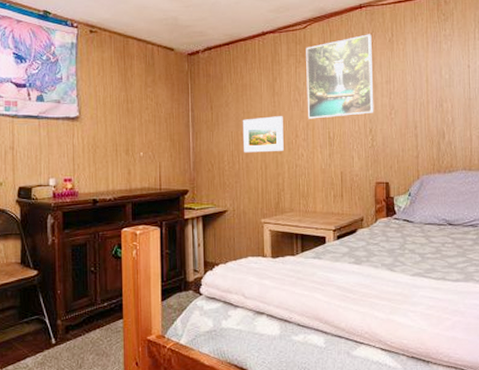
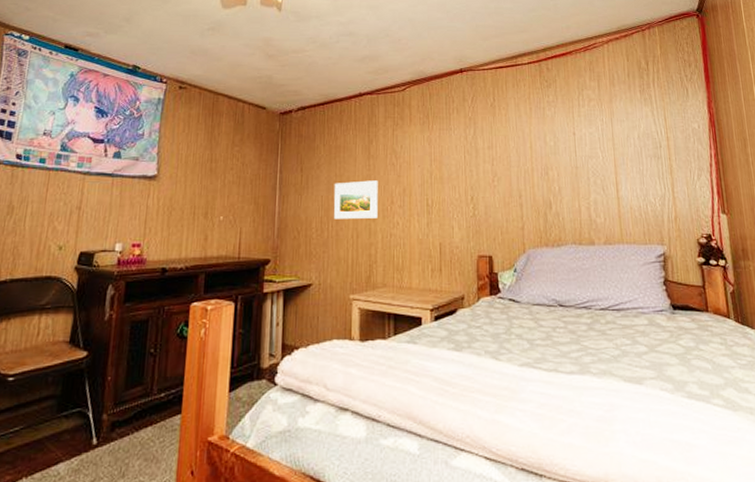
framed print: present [306,34,374,119] -> none [404,98,476,185]

